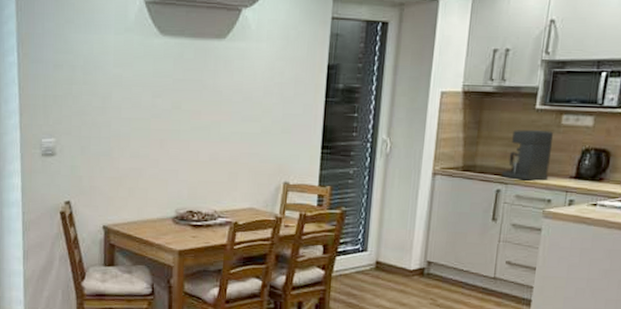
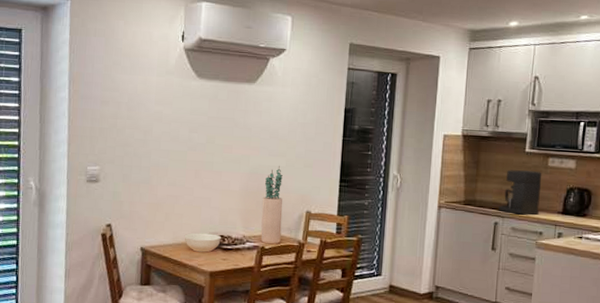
bowl: none [149,208,190,230] -> present [184,232,221,253]
vase: none [233,132,258,220] -> present [260,166,283,245]

